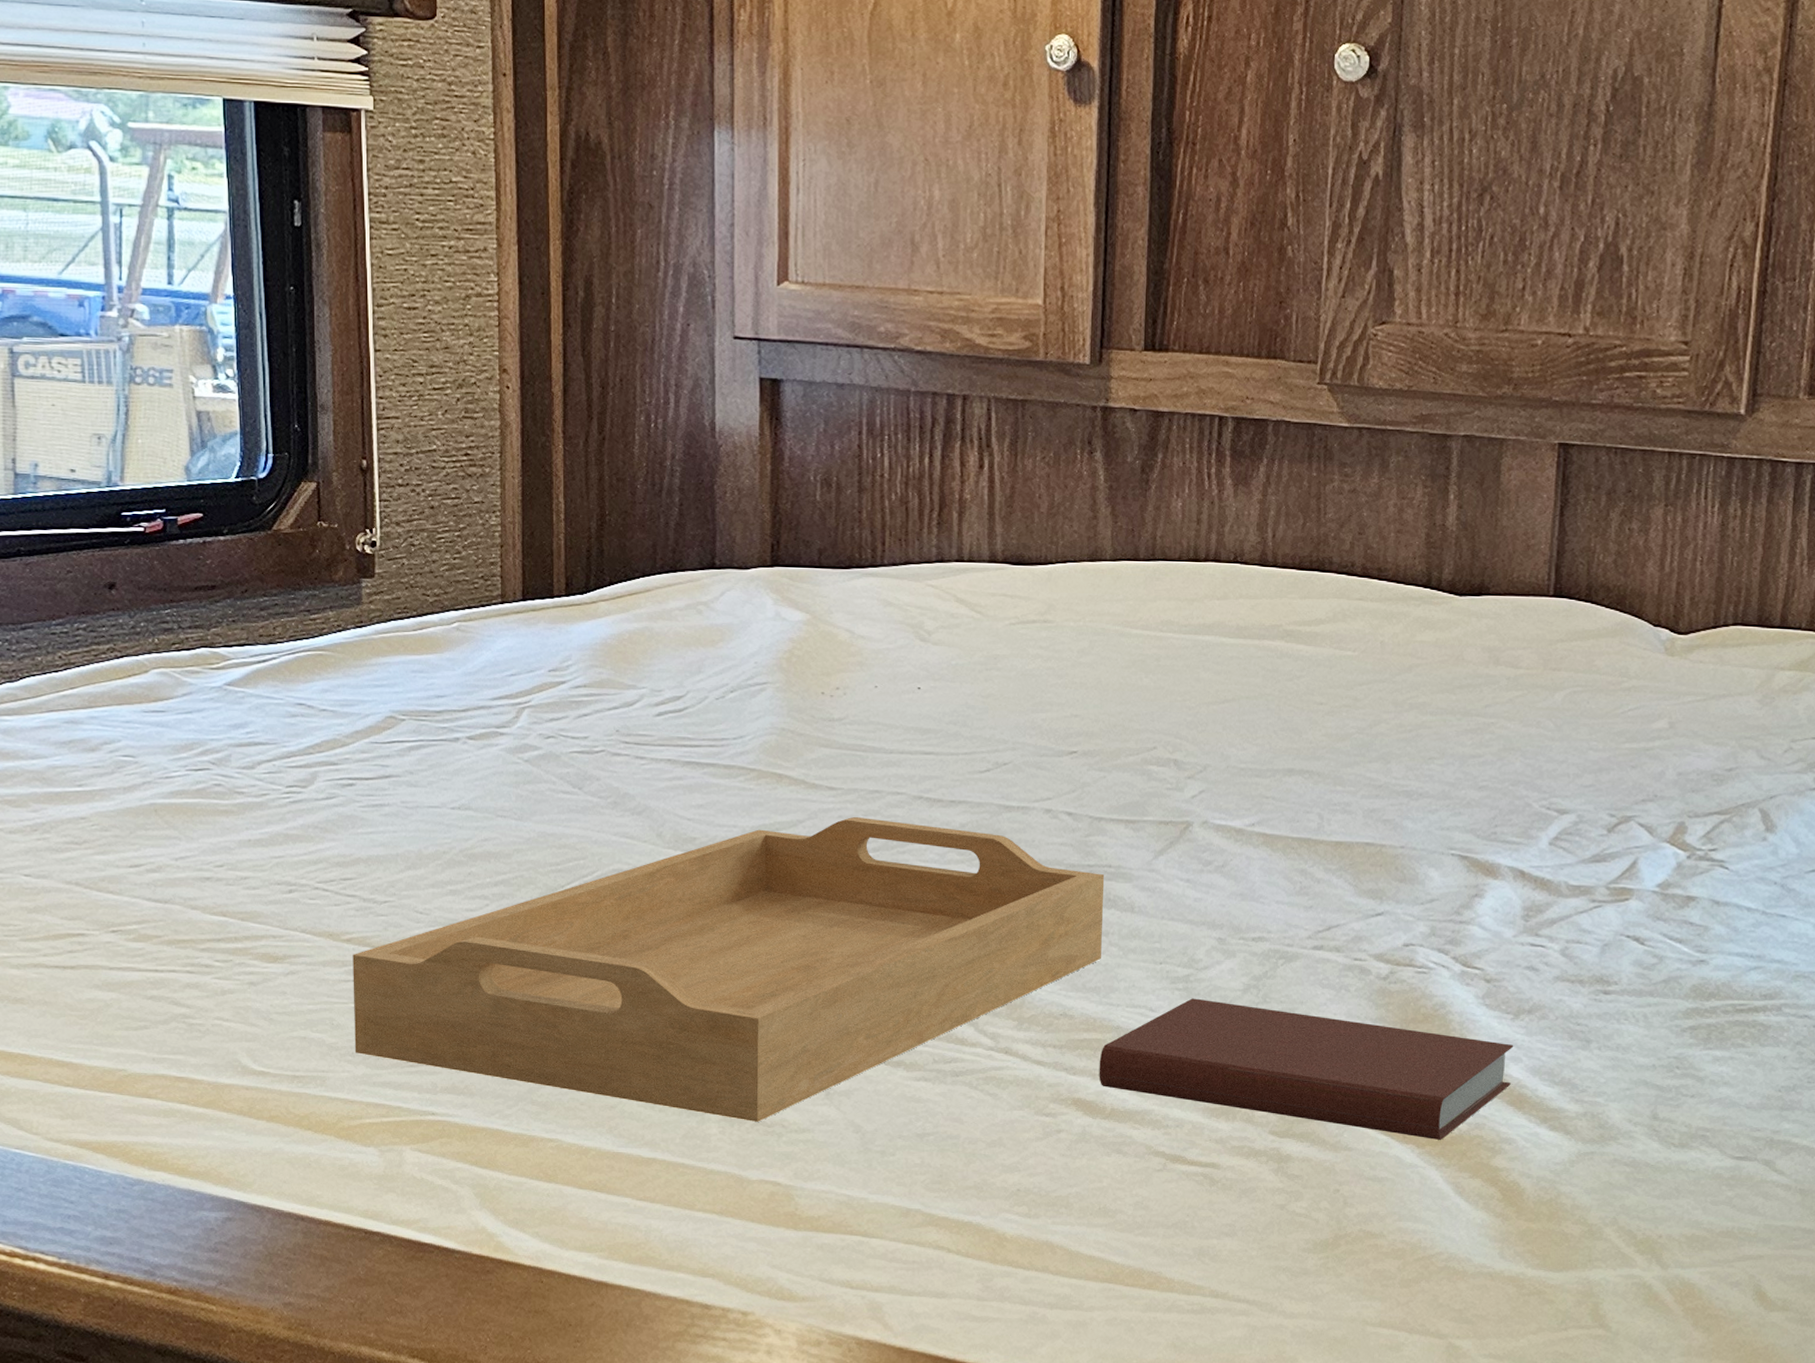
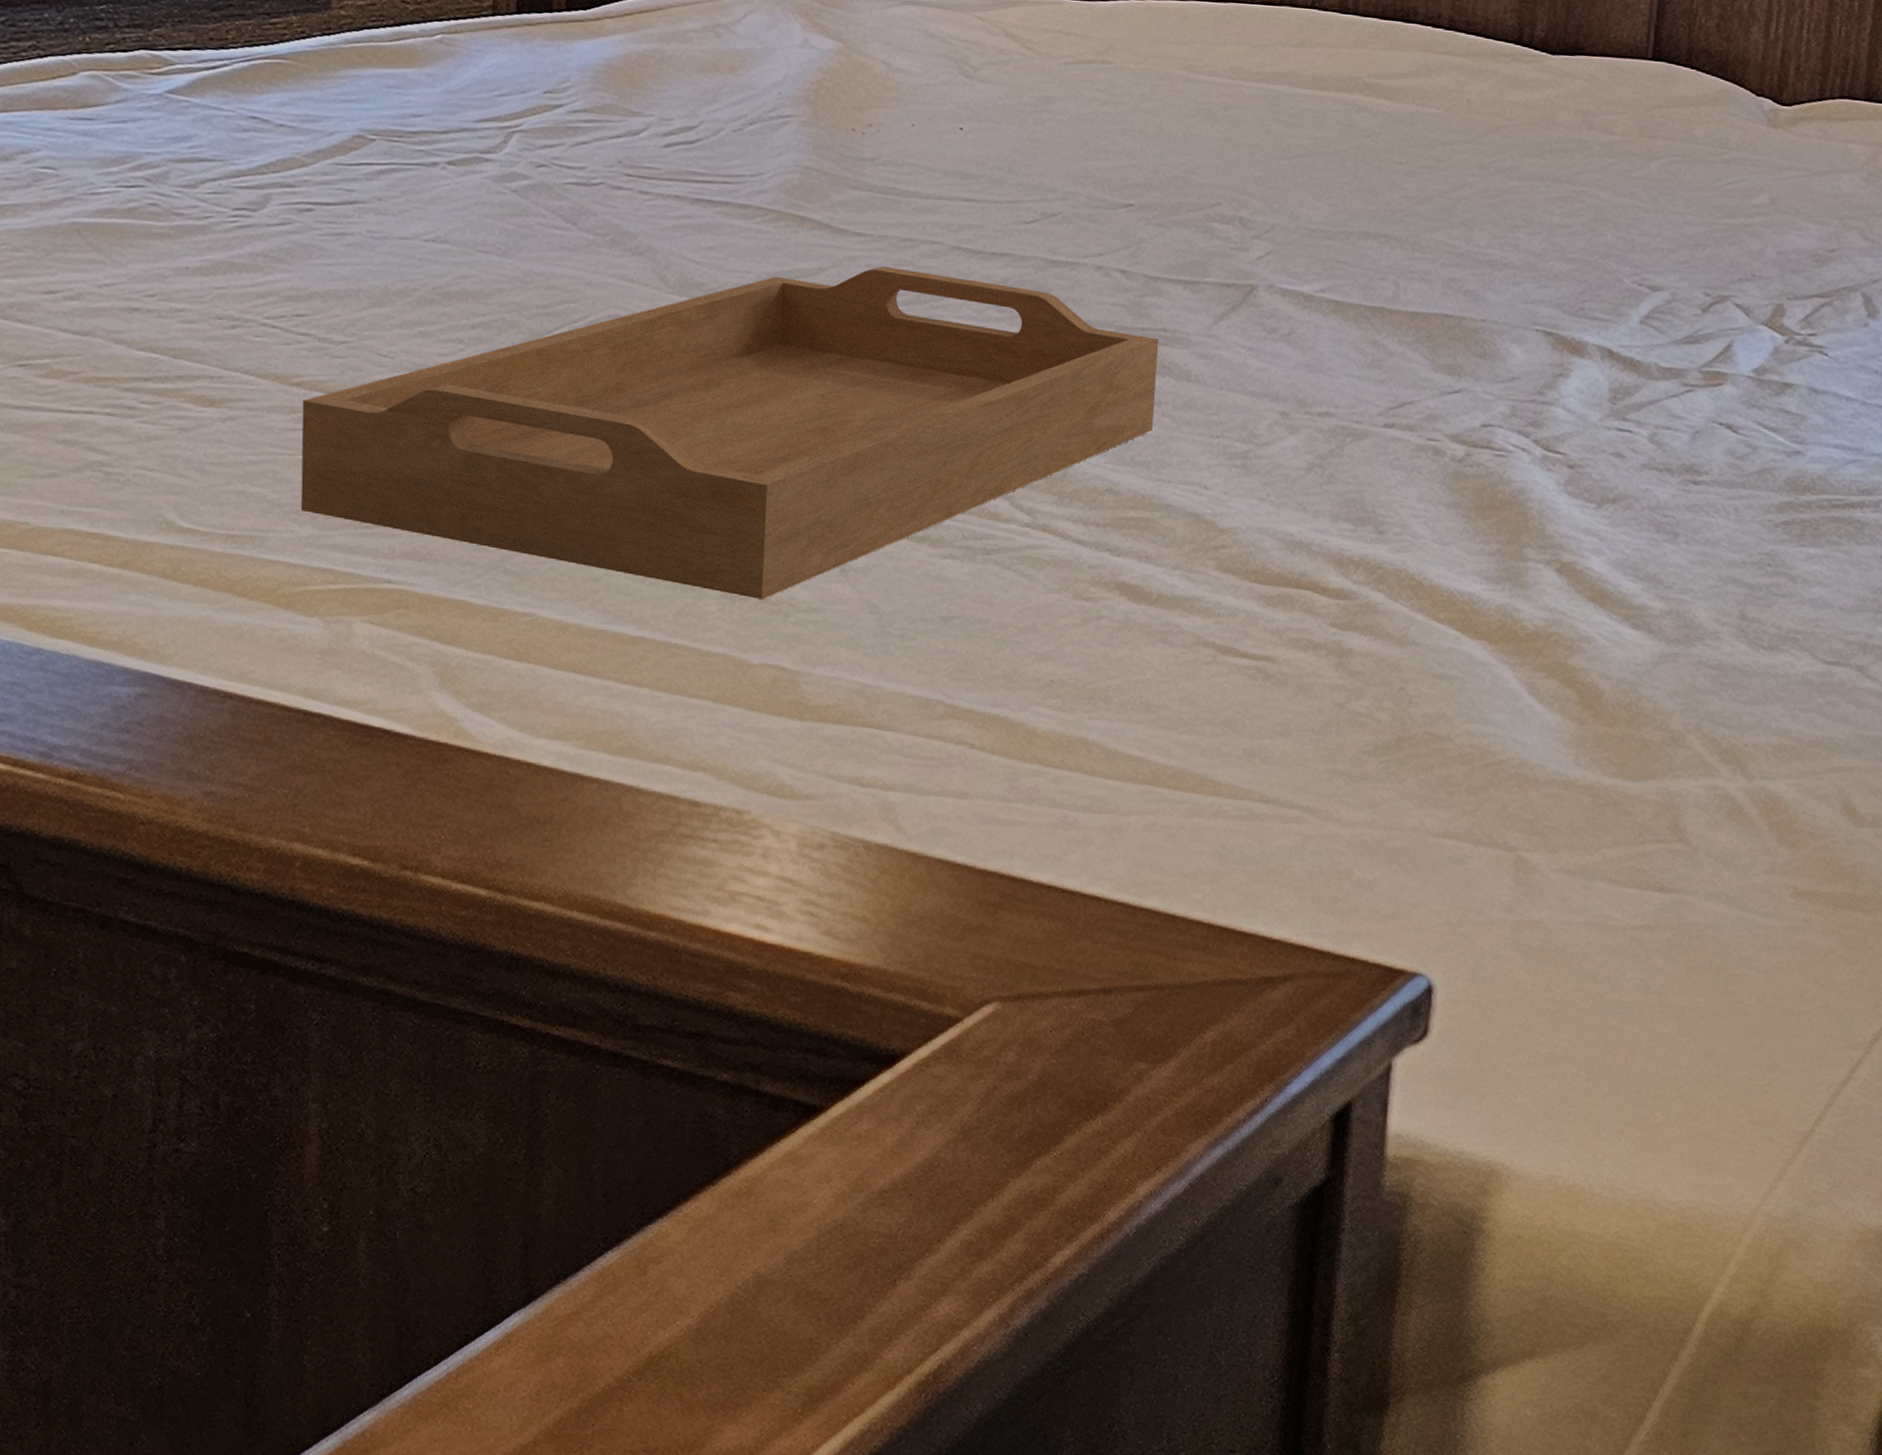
book: present [1099,998,1514,1140] -> none [1145,476,1596,636]

